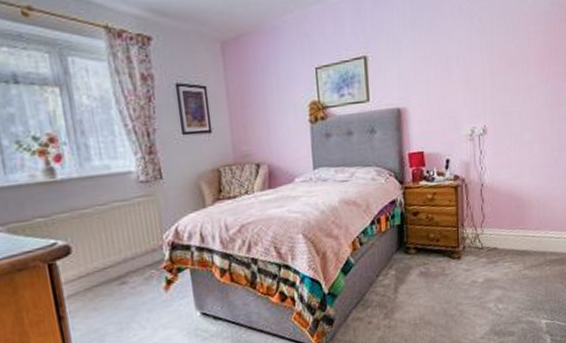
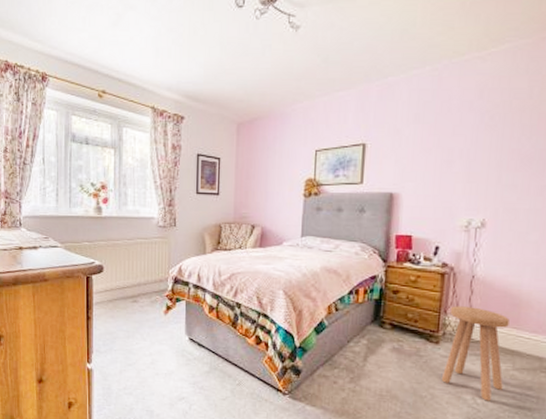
stool: none [466,215,518,305] -> present [441,306,509,401]

